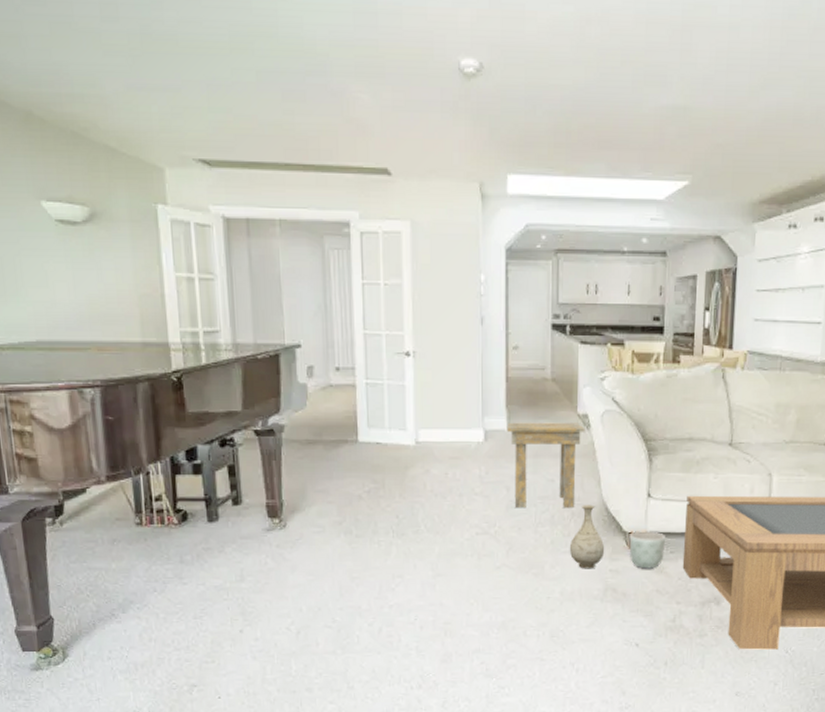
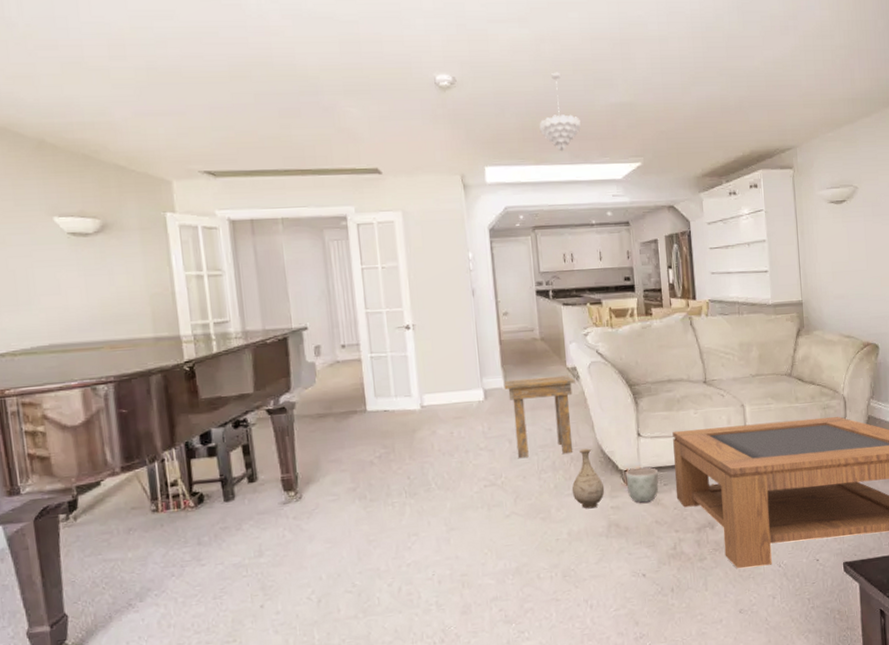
pendant light: none [574,63,623,162] -> present [539,72,581,152]

